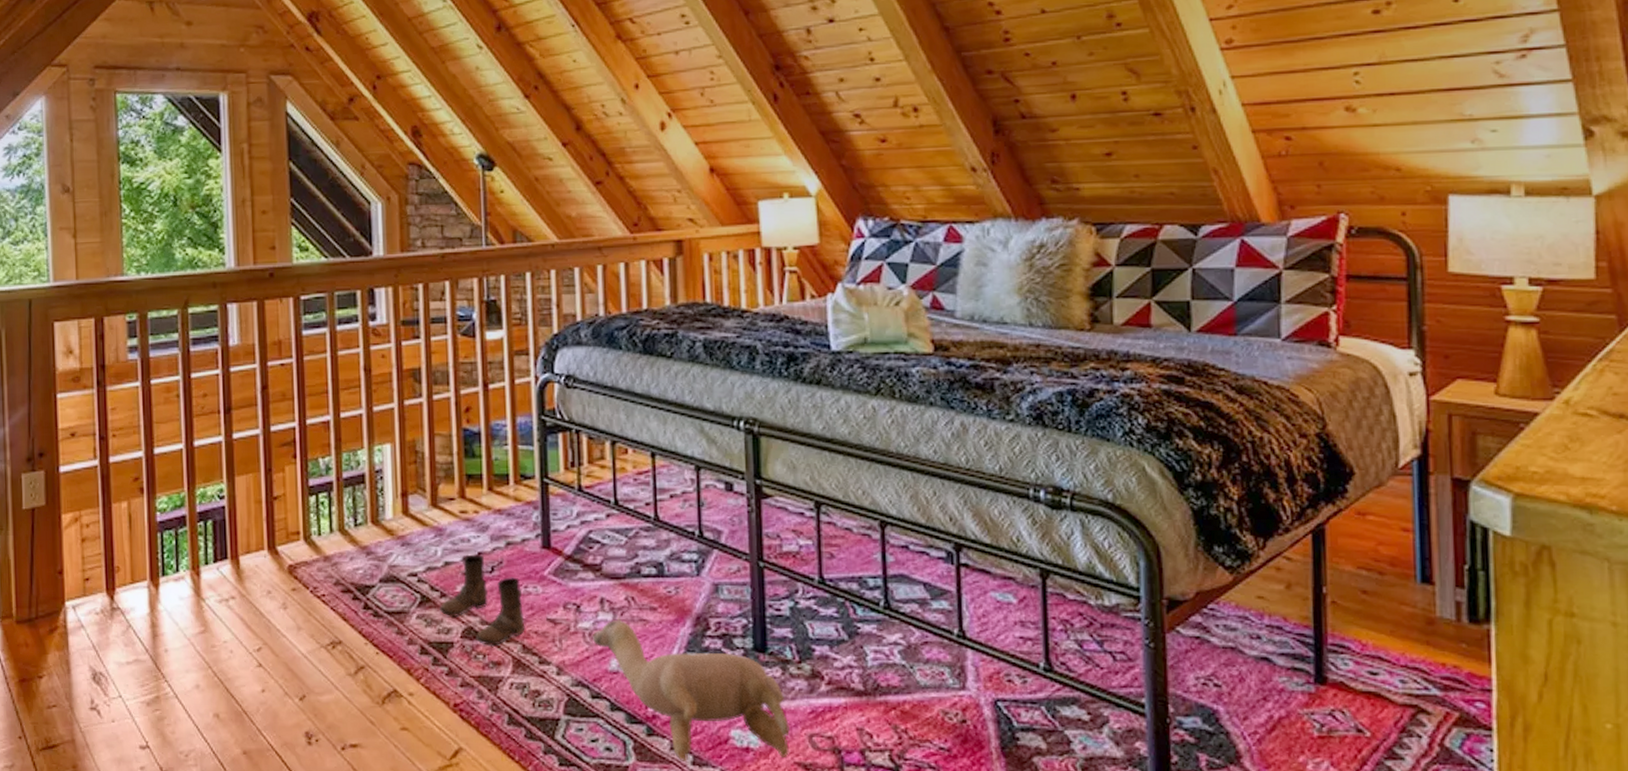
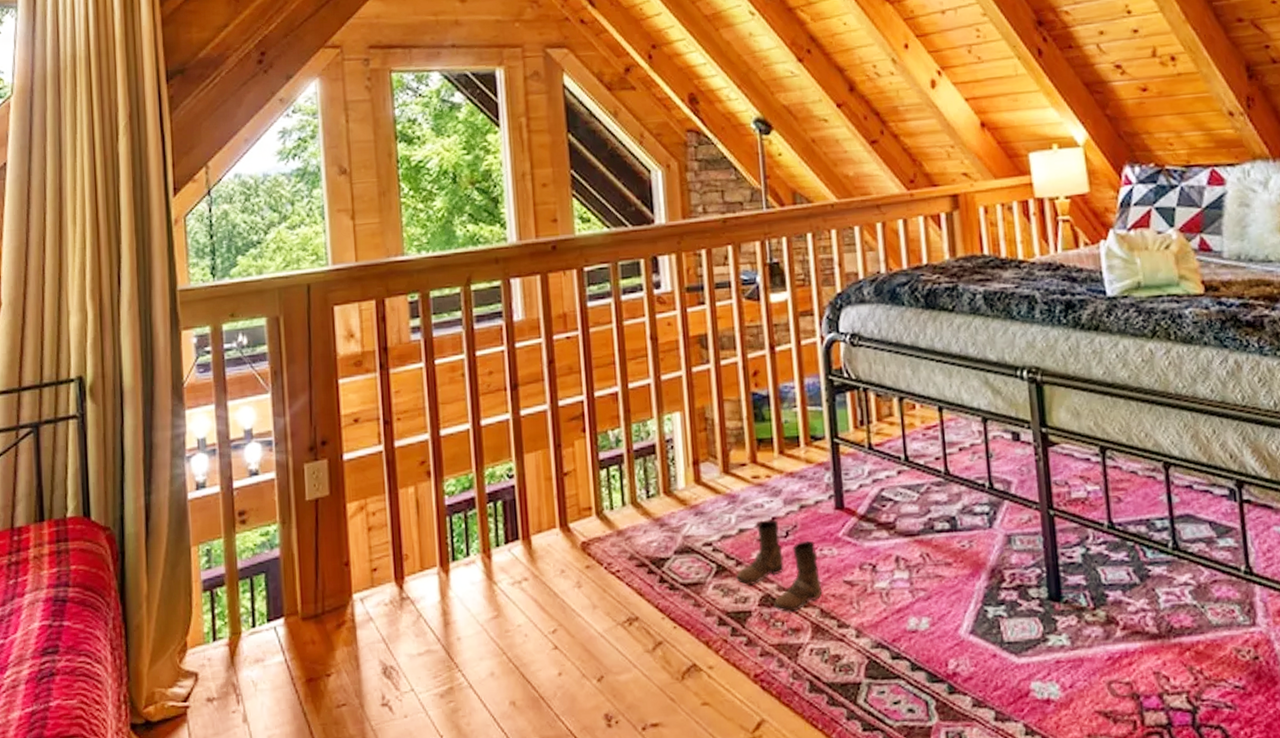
plush toy: present [591,615,790,761] -> none [889,573,1090,718]

